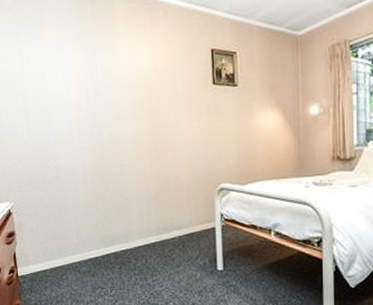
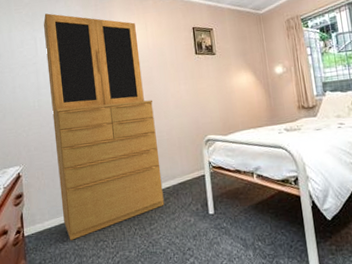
china cabinet: none [30,21,168,285] -> present [44,13,164,241]

